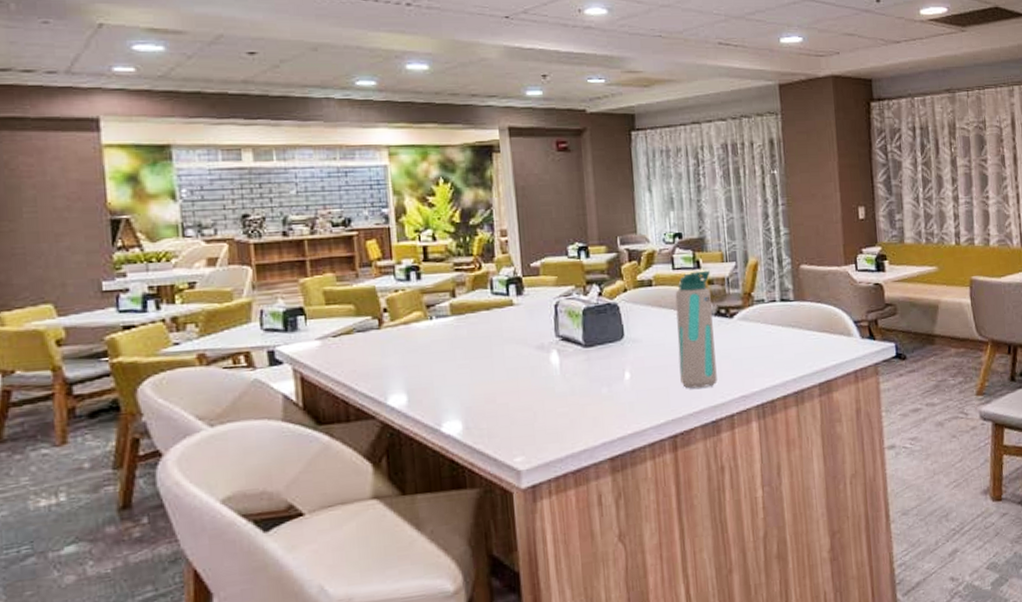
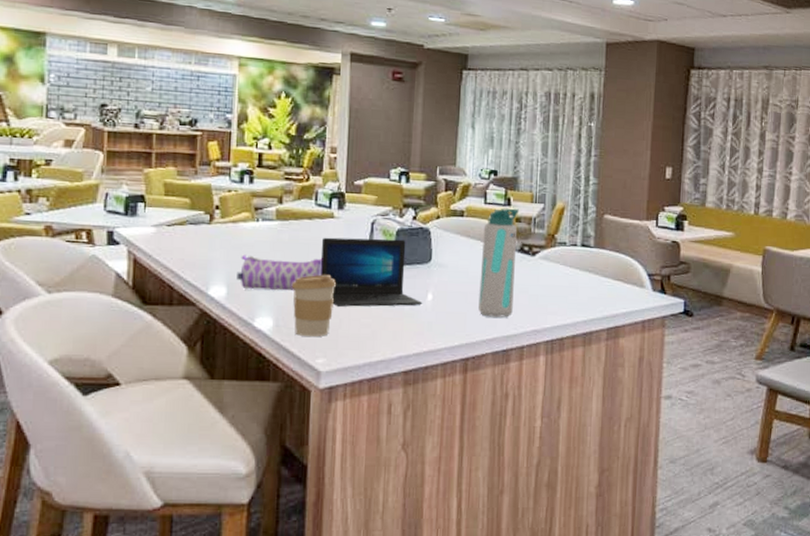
pencil case: none [416,350,509,394] -> present [237,254,322,291]
coffee cup: none [477,366,526,436] -> present [291,274,336,336]
laptop: none [503,319,621,399] -> present [320,237,423,307]

